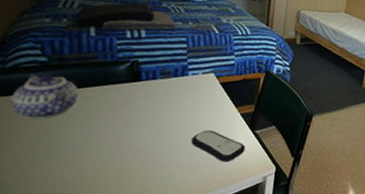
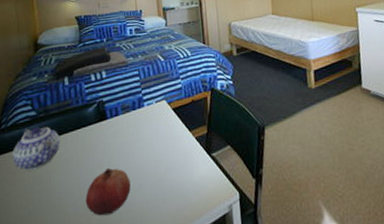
fruit: none [105,128,162,173] -> present [85,167,131,216]
remote control: present [191,130,246,162] -> none [155,159,206,194]

